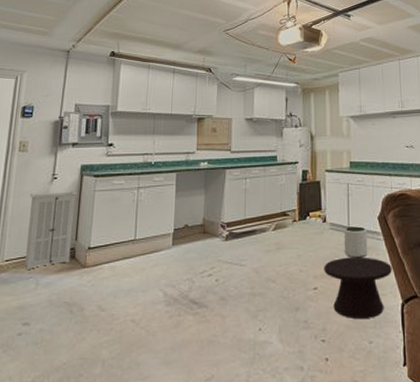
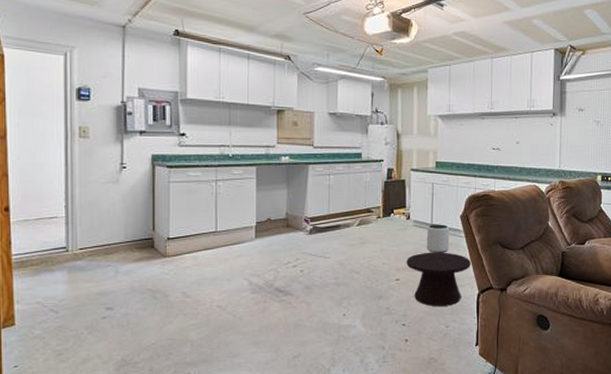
storage cabinet: present [25,192,78,271] -> none [98,182,151,259]

